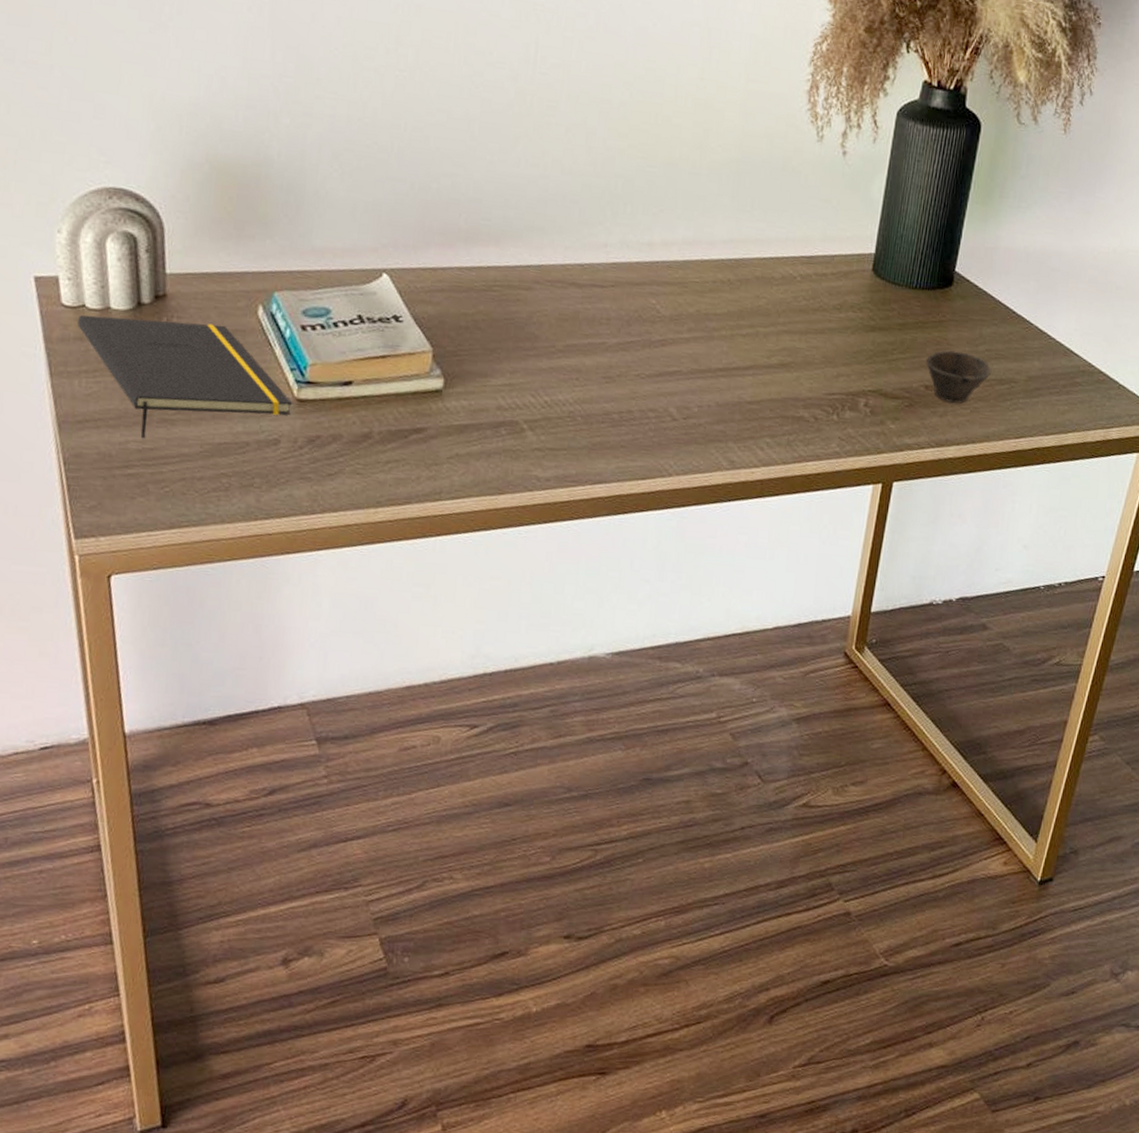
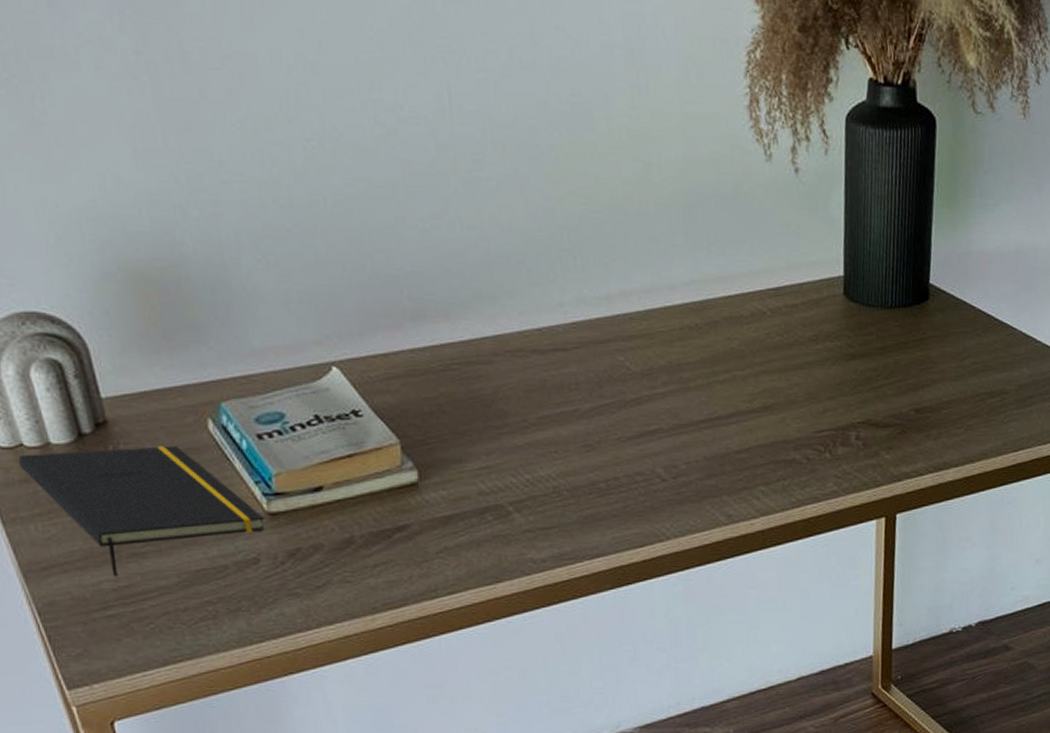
cup: present [925,350,992,404] -> none [911,369,981,424]

